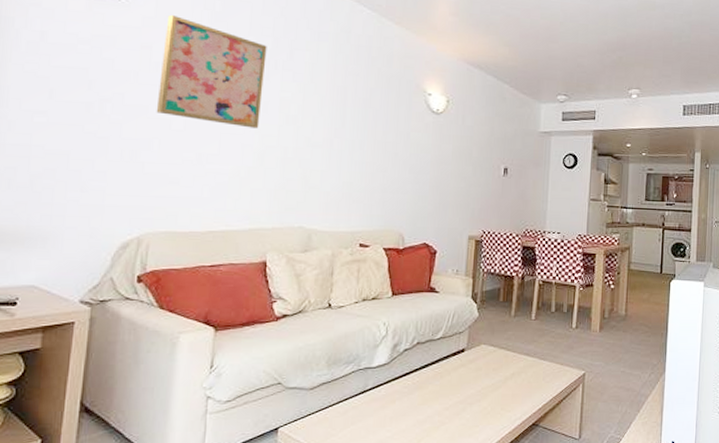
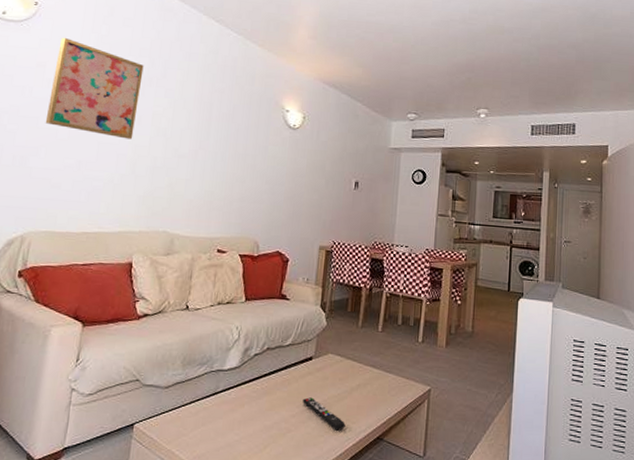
remote control: none [456,389,501,420] -> present [303,397,346,431]

